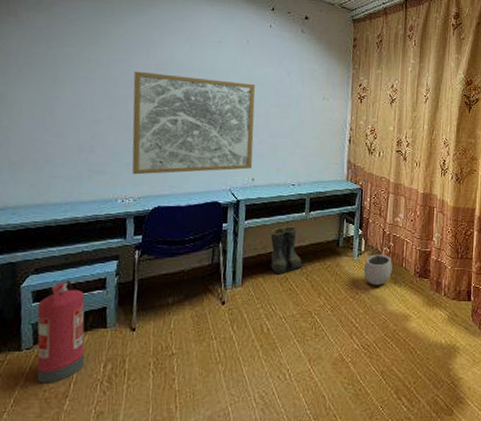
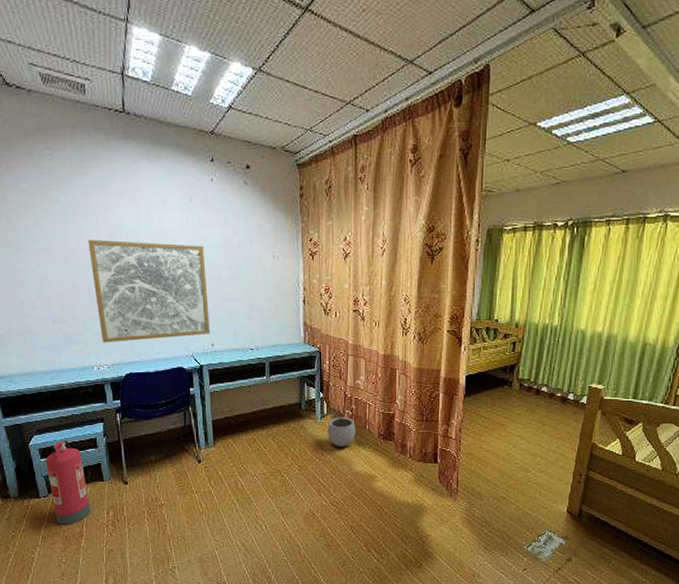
boots: present [269,226,304,275] -> none [234,390,270,436]

